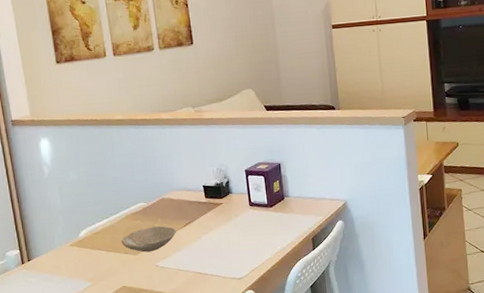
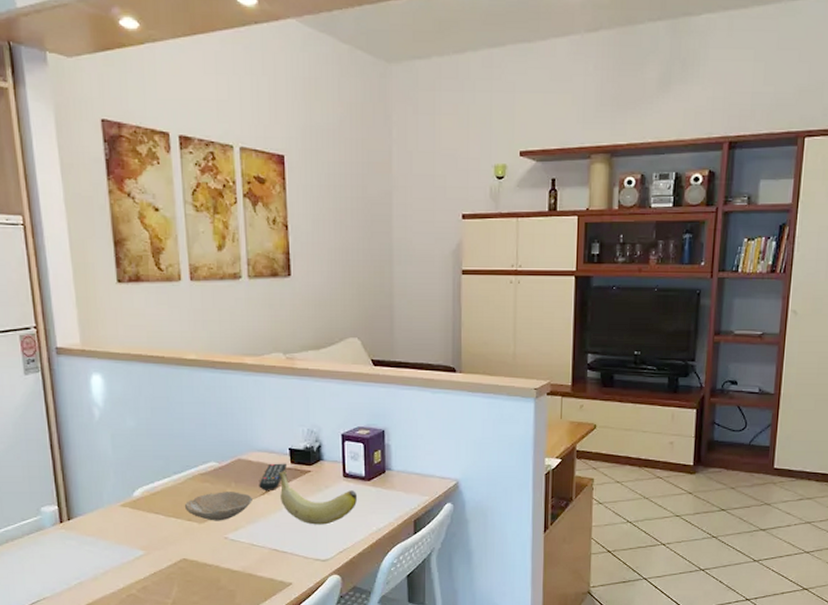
remote control: none [180,198,202,223] -> present [259,463,286,490]
banana: none [196,205,263,249] -> present [278,471,357,525]

